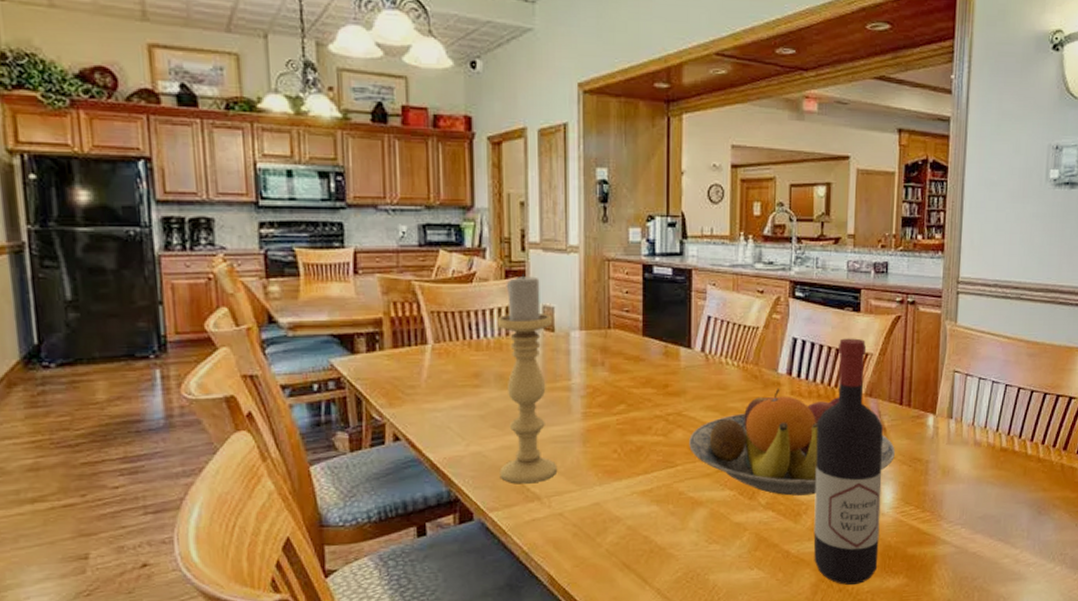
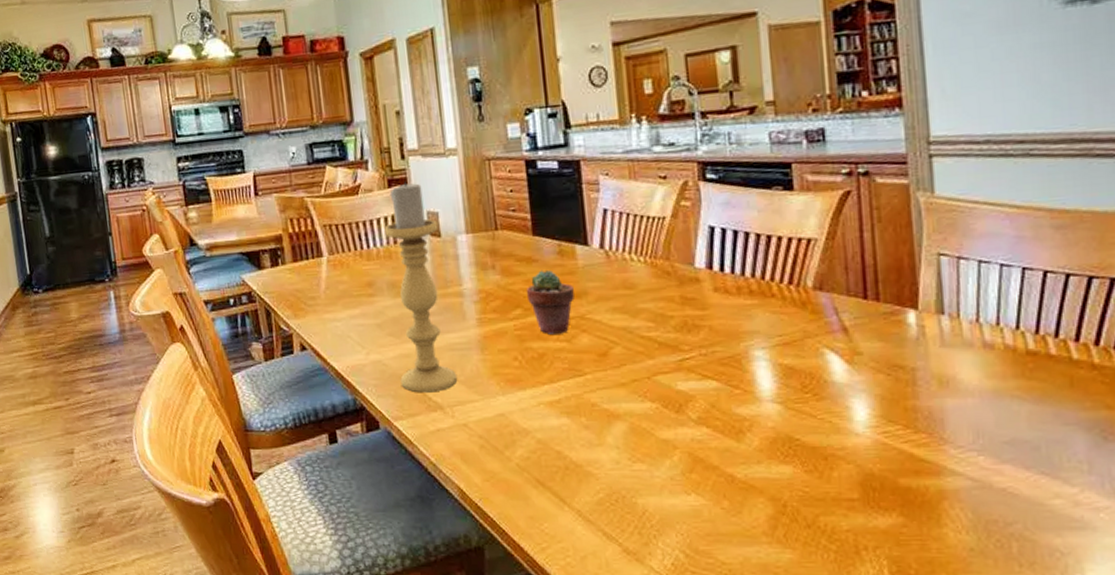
potted succulent: none [631,368,674,429] -> present [526,269,574,334]
fruit bowl: present [689,388,895,496] -> none [597,284,865,410]
wine bottle: present [813,338,883,585] -> none [752,221,858,520]

